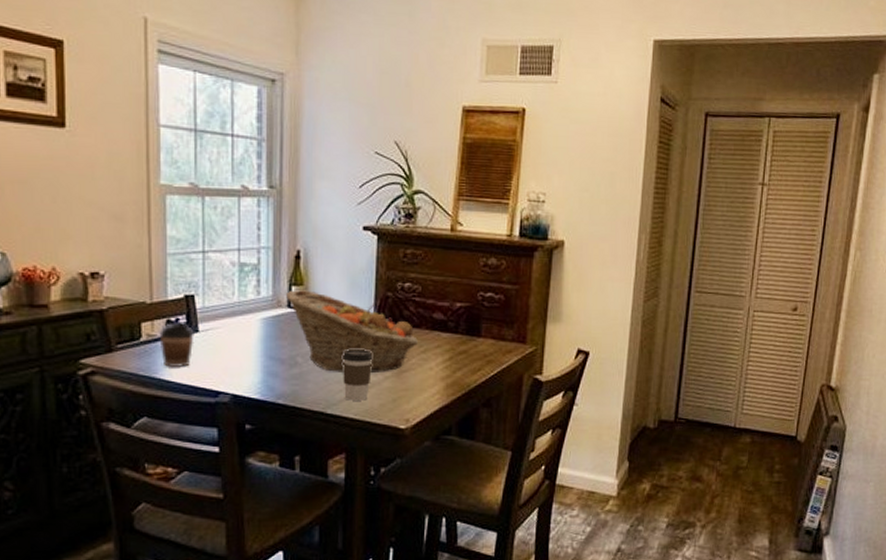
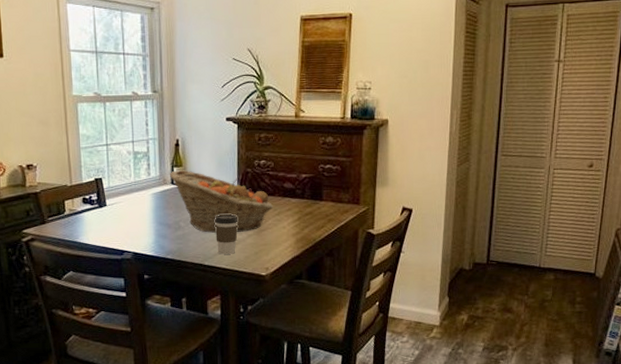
coffee cup: present [159,323,194,368] -> none [78,200,104,234]

